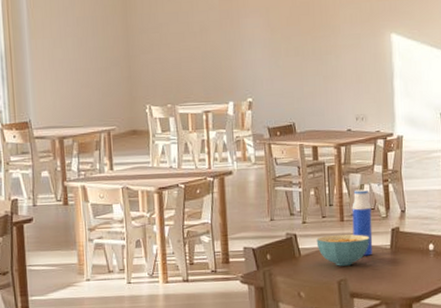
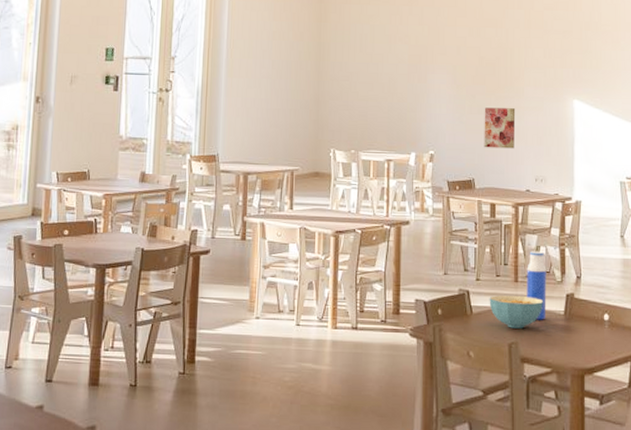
wall art: none [300,47,333,91] -> present [484,107,516,149]

